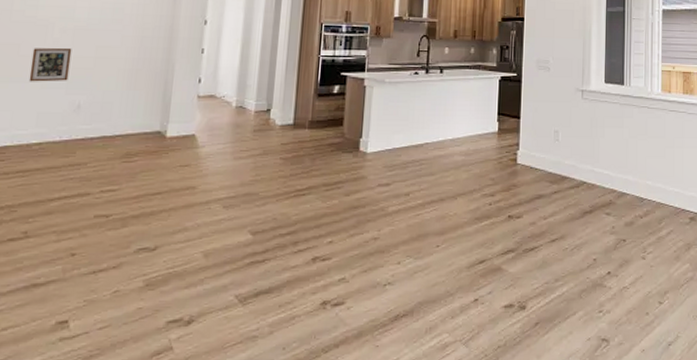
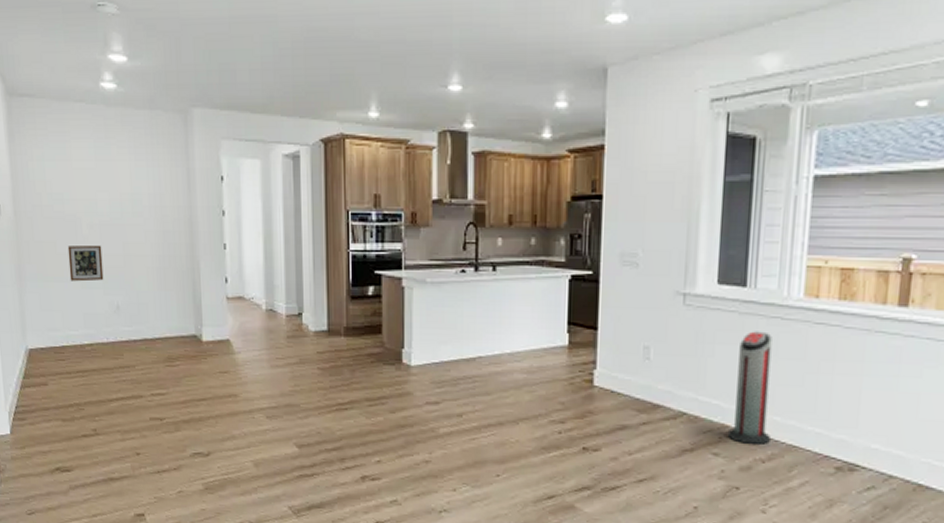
air purifier: none [615,117,645,205] -> present [727,331,772,446]

